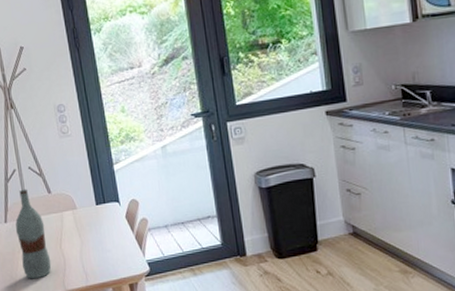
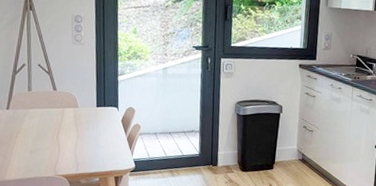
bottle: present [15,189,52,279] -> none [16,82,46,162]

